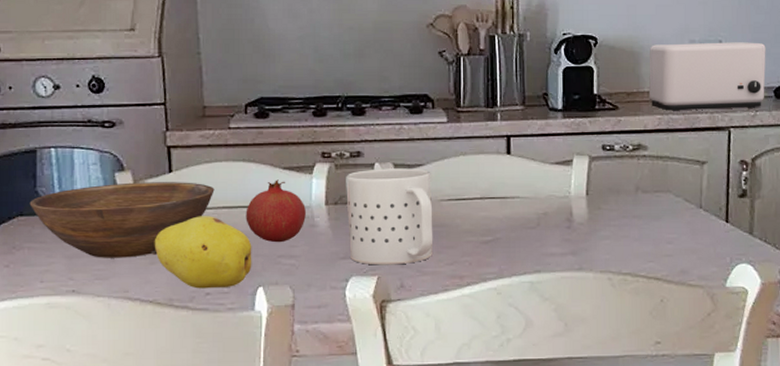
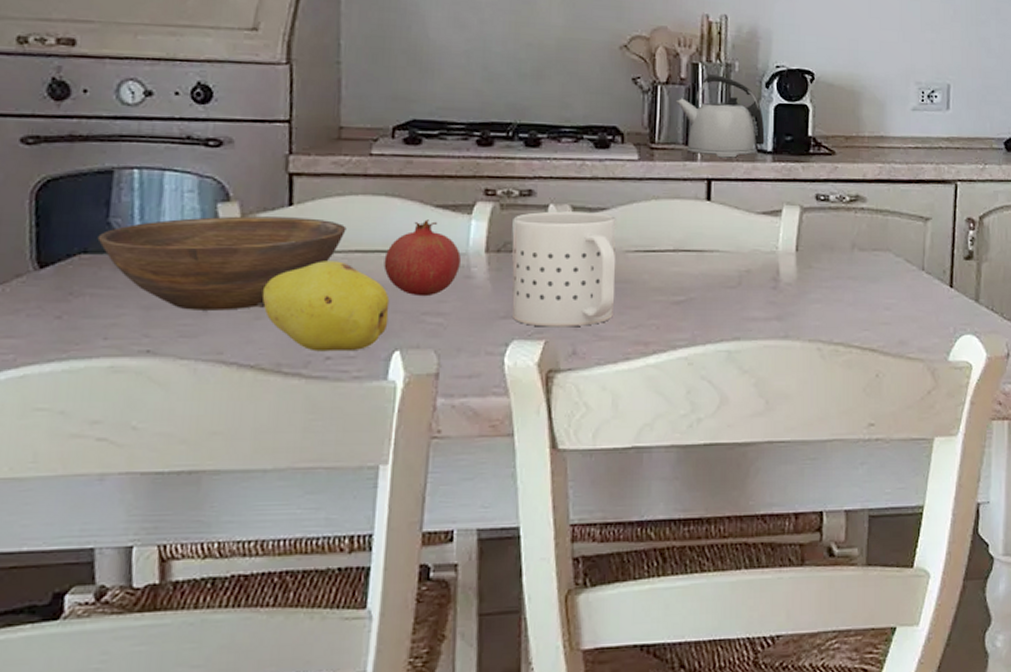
kettle: none [476,45,555,117] -> present [675,74,765,158]
toaster: present [648,42,766,111] -> none [869,84,997,161]

